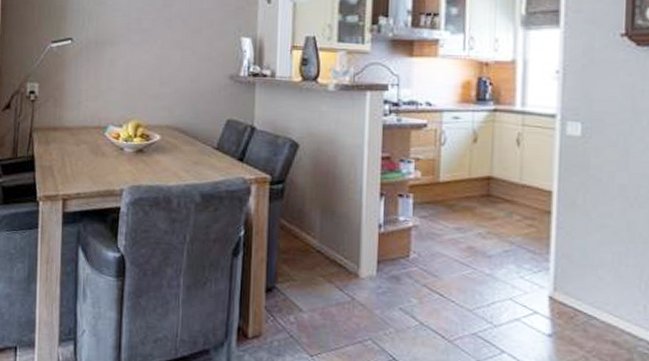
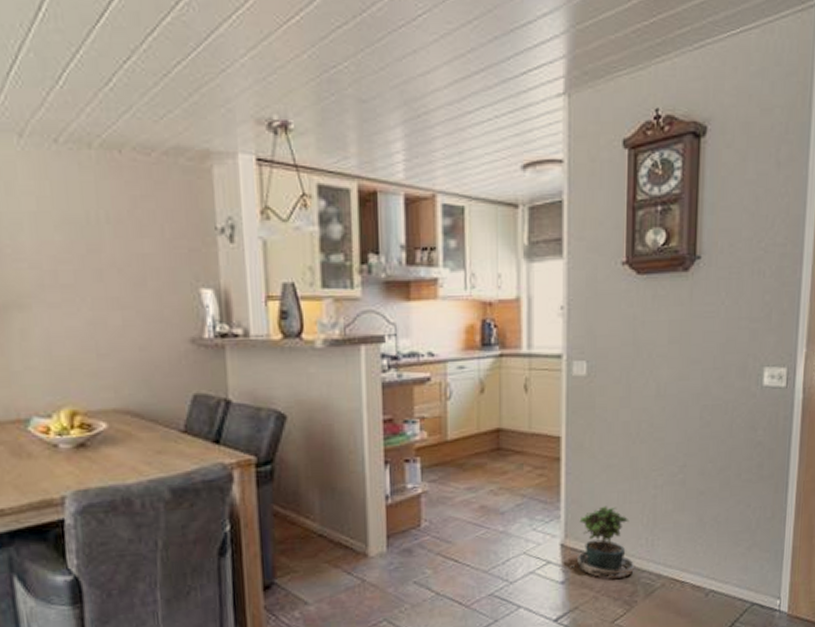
potted plant: none [547,265,632,343] -> present [560,506,635,579]

